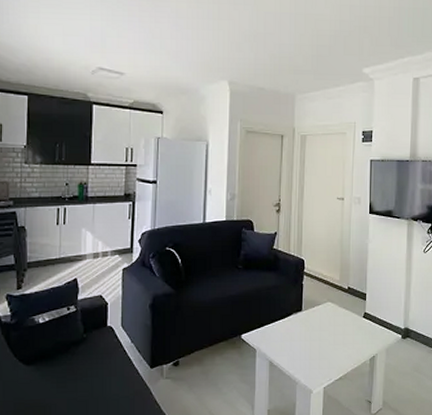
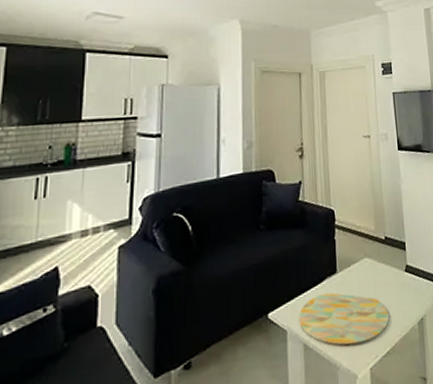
decorative tray: none [267,325,345,368] -> present [298,292,390,345]

